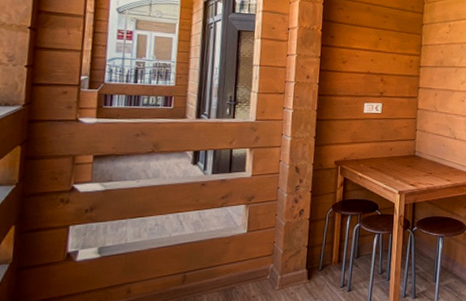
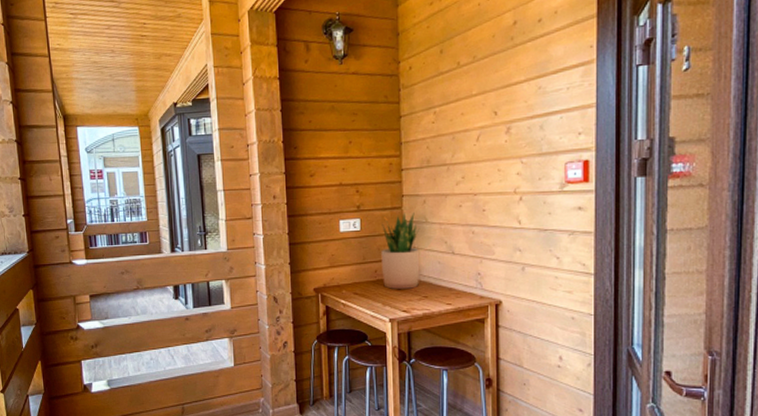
planter: none [396,101,430,166] -> present [381,212,420,289]

